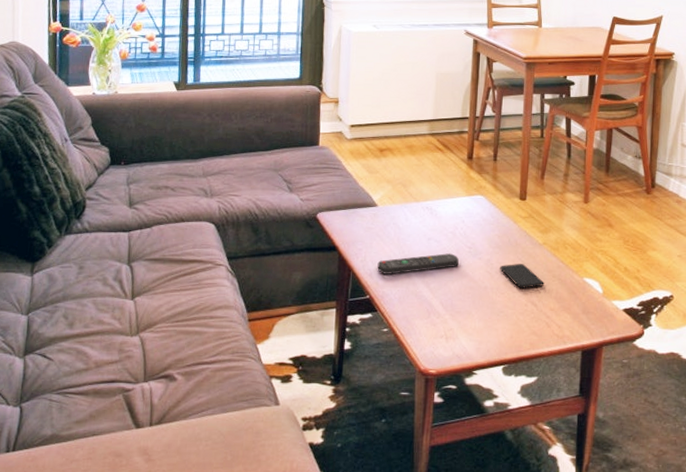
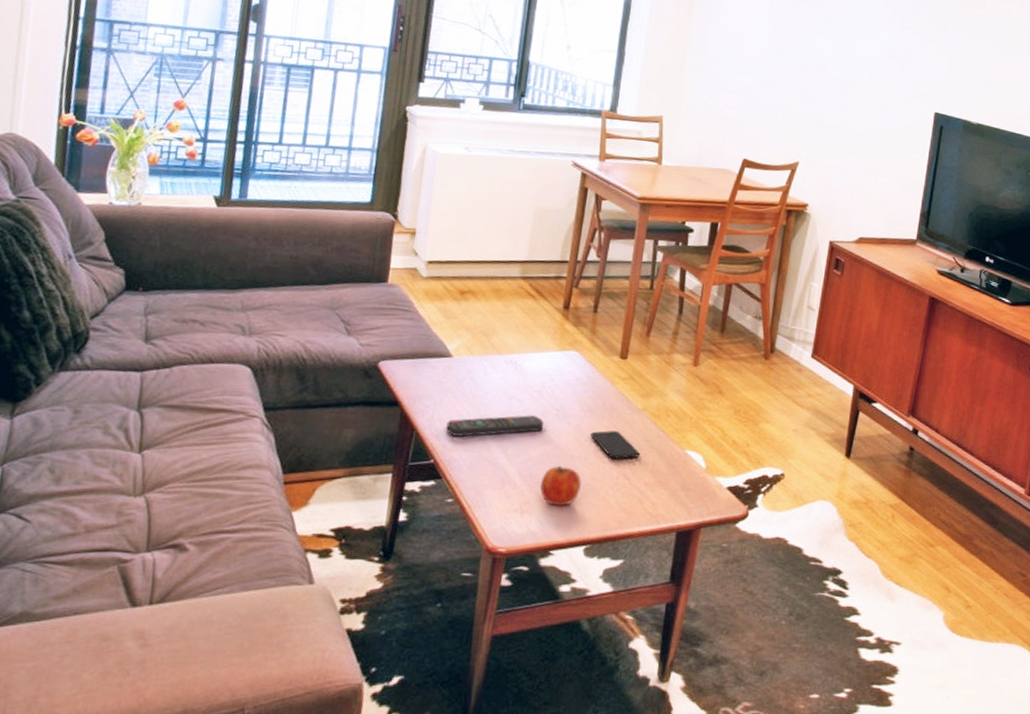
fruit: none [460,296,495,331] -> present [540,465,582,506]

